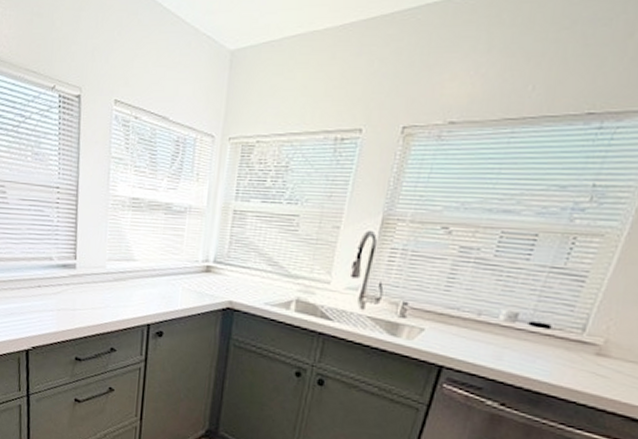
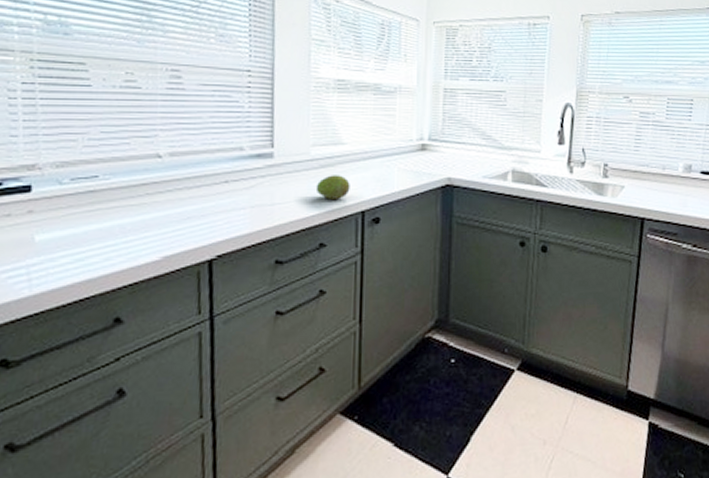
fruit: none [109,288,139,311] -> present [315,175,350,199]

